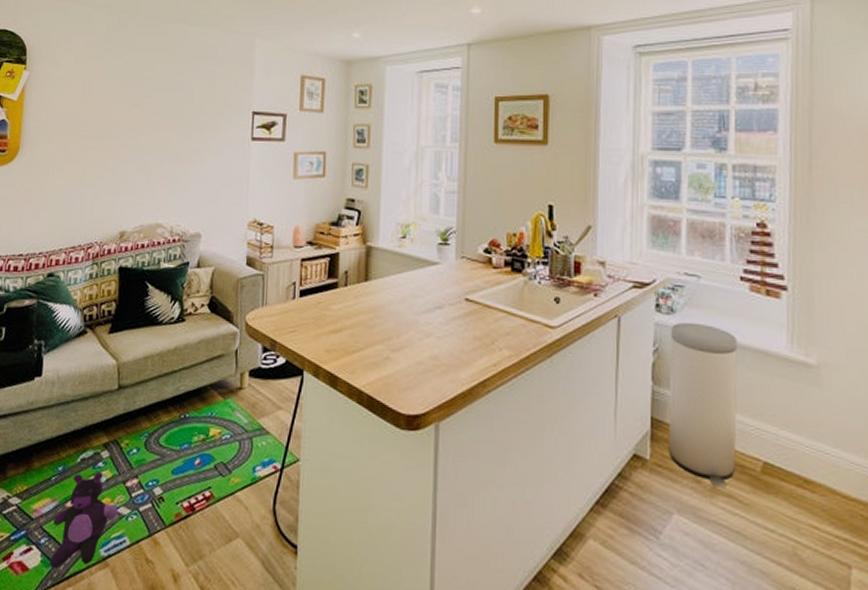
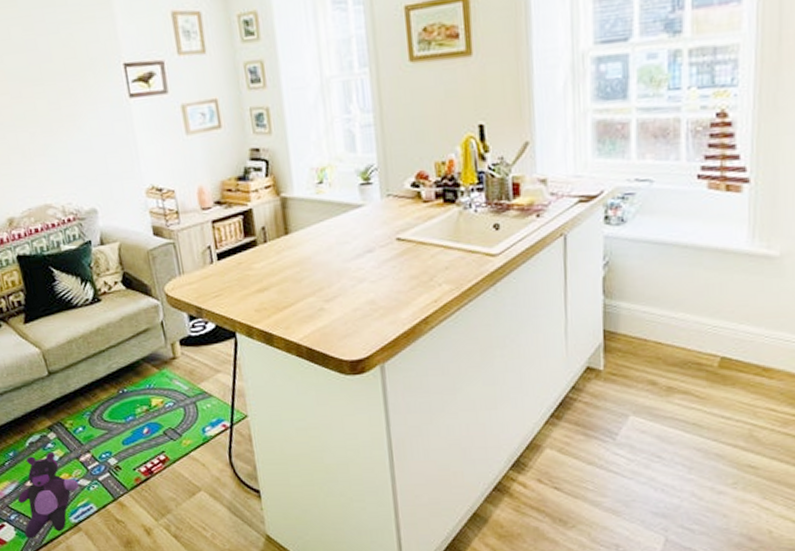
pedal bin: present [668,322,738,488] -> none [621,230,694,387]

